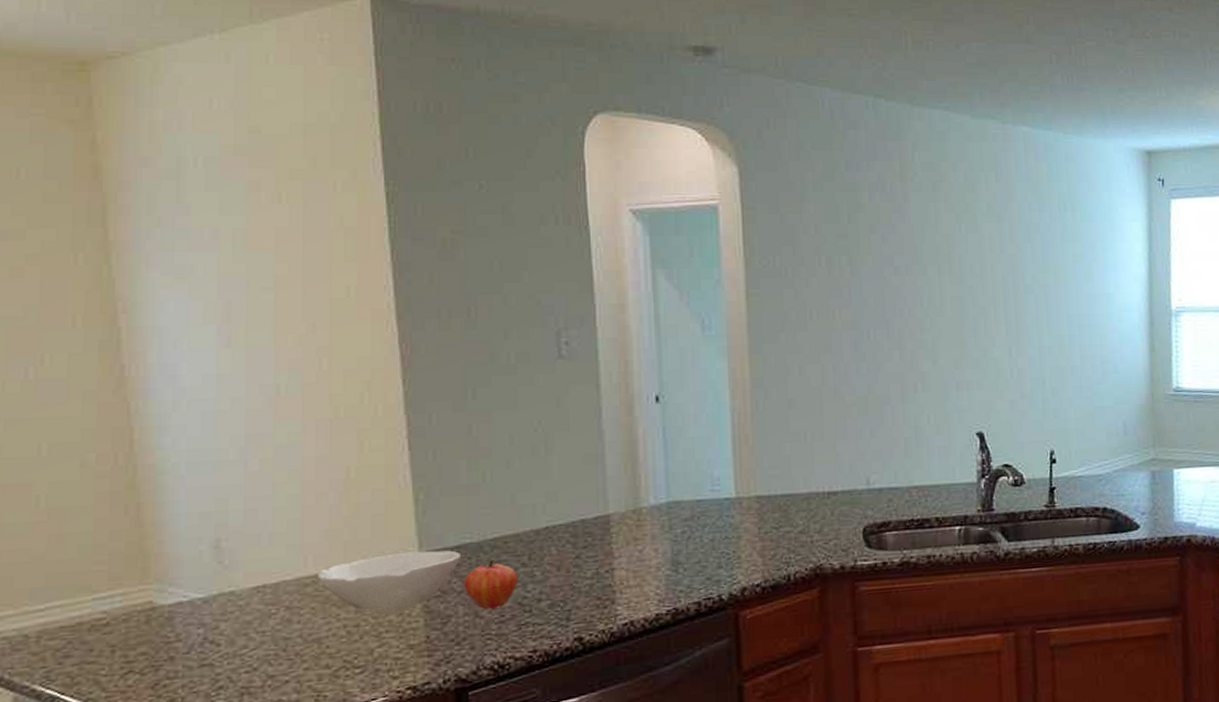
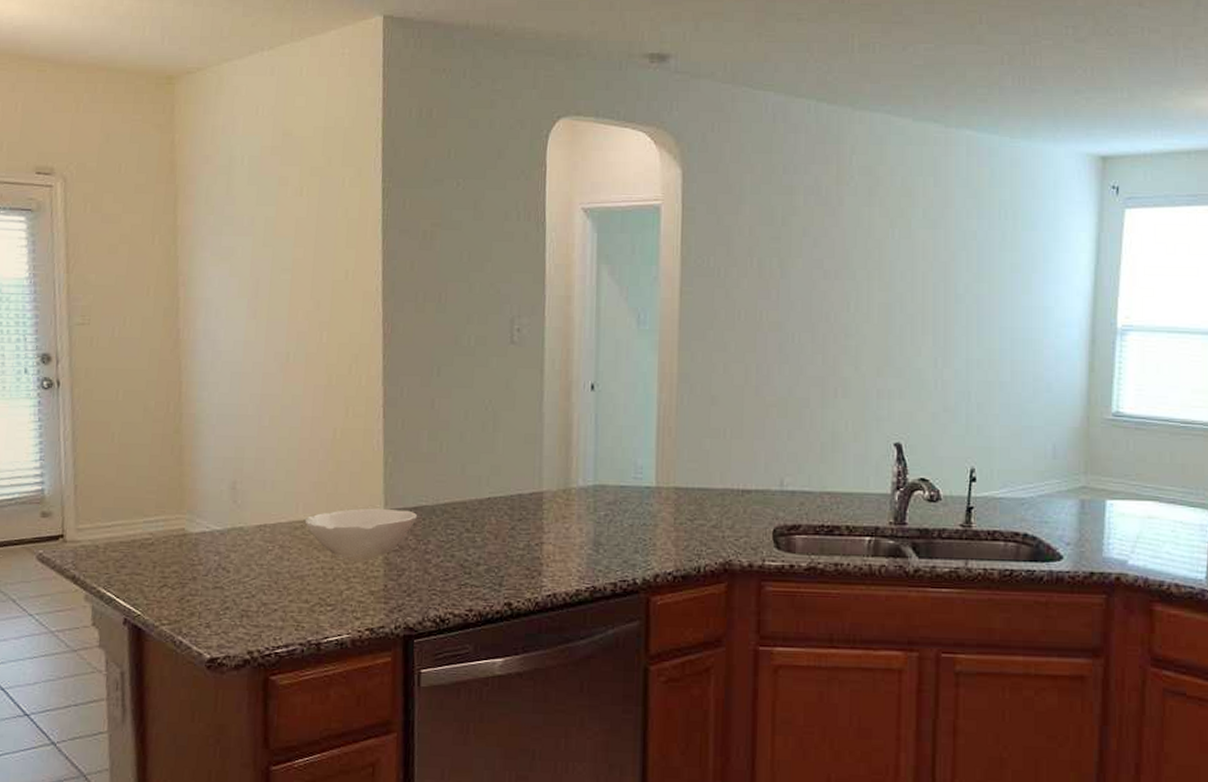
fruit: present [462,558,517,611] -> none [416,521,462,568]

